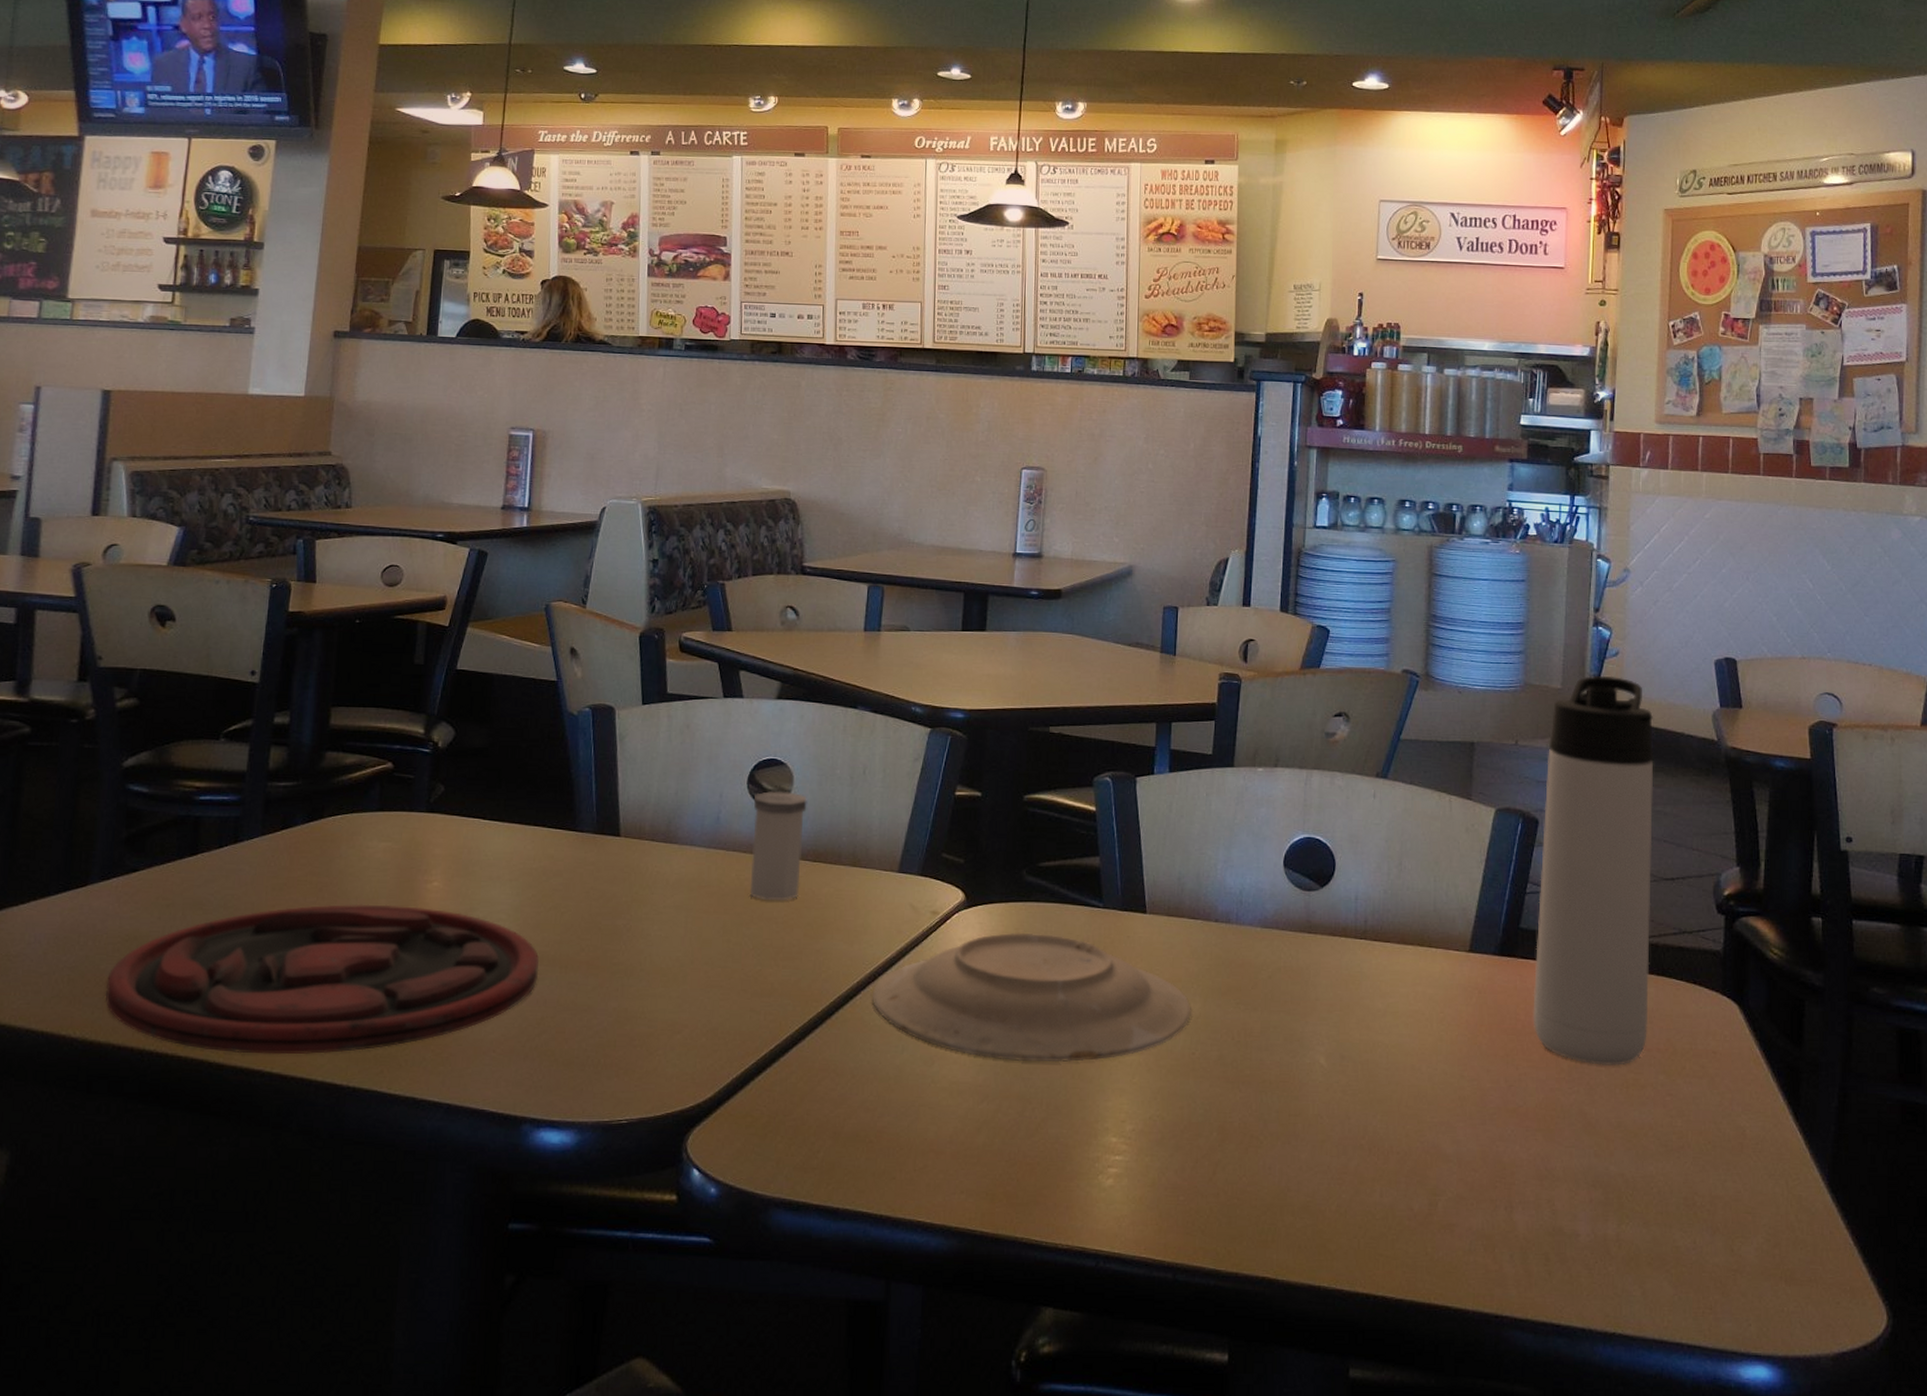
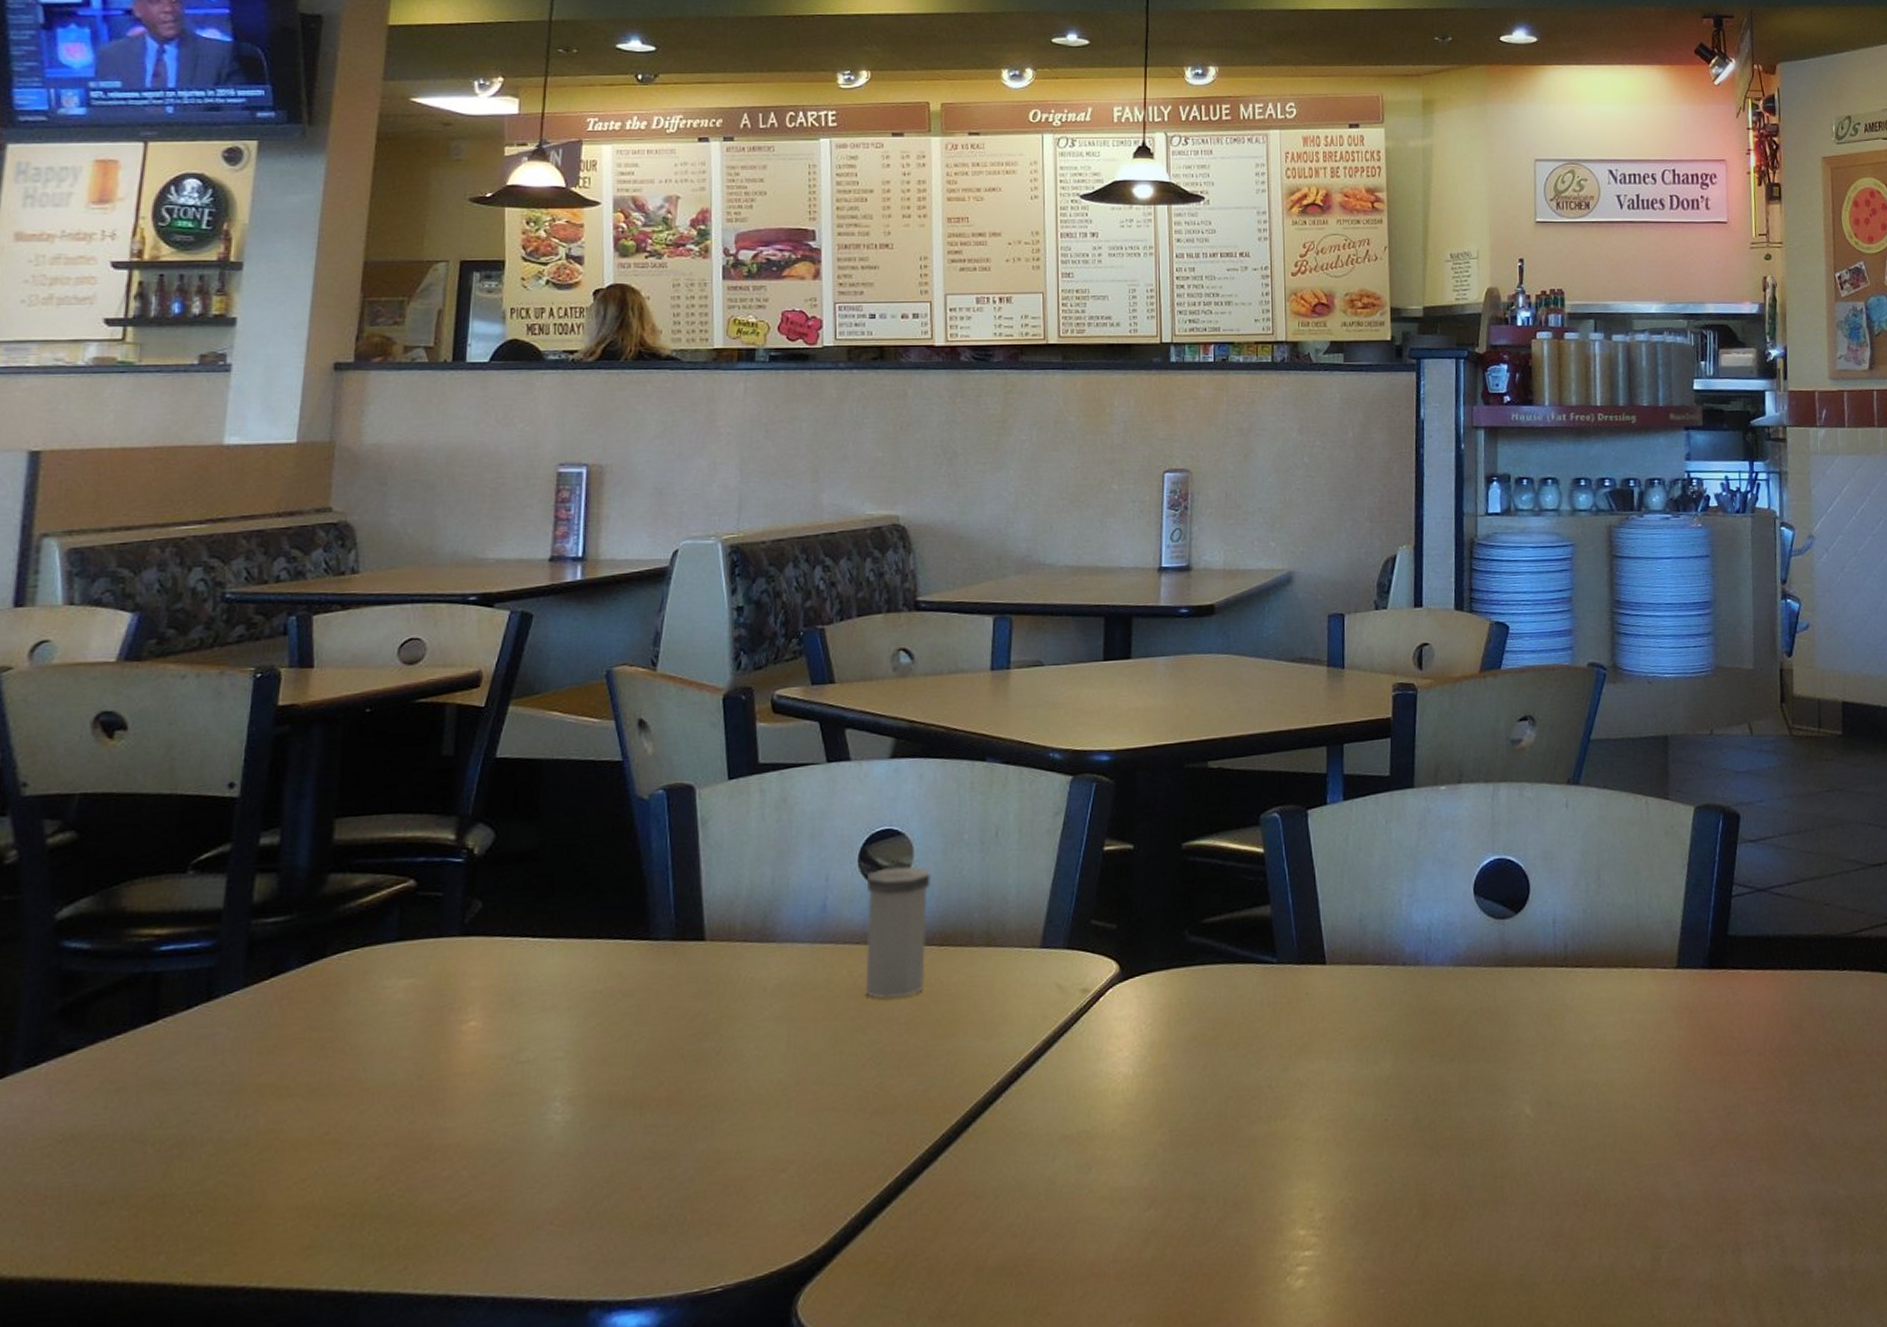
plate: present [105,904,539,1055] -> none [30,1054,607,1270]
plate: present [872,932,1192,1062] -> none [1016,1001,1383,1156]
thermos bottle: present [1533,675,1654,1066] -> none [1744,650,1867,1078]

